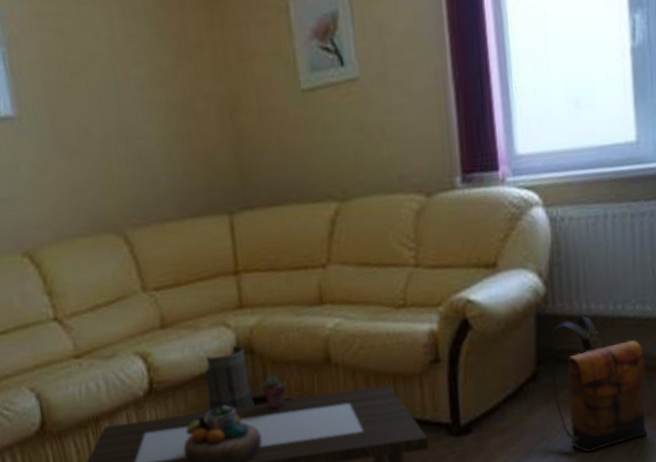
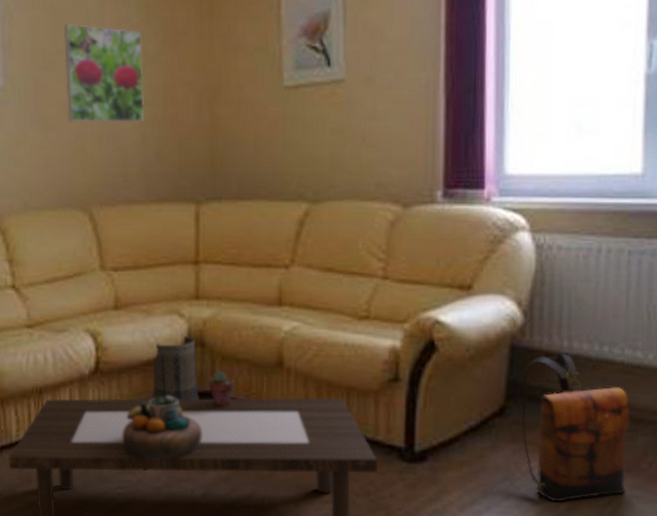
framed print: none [74,44,167,146] -> present [63,24,145,123]

